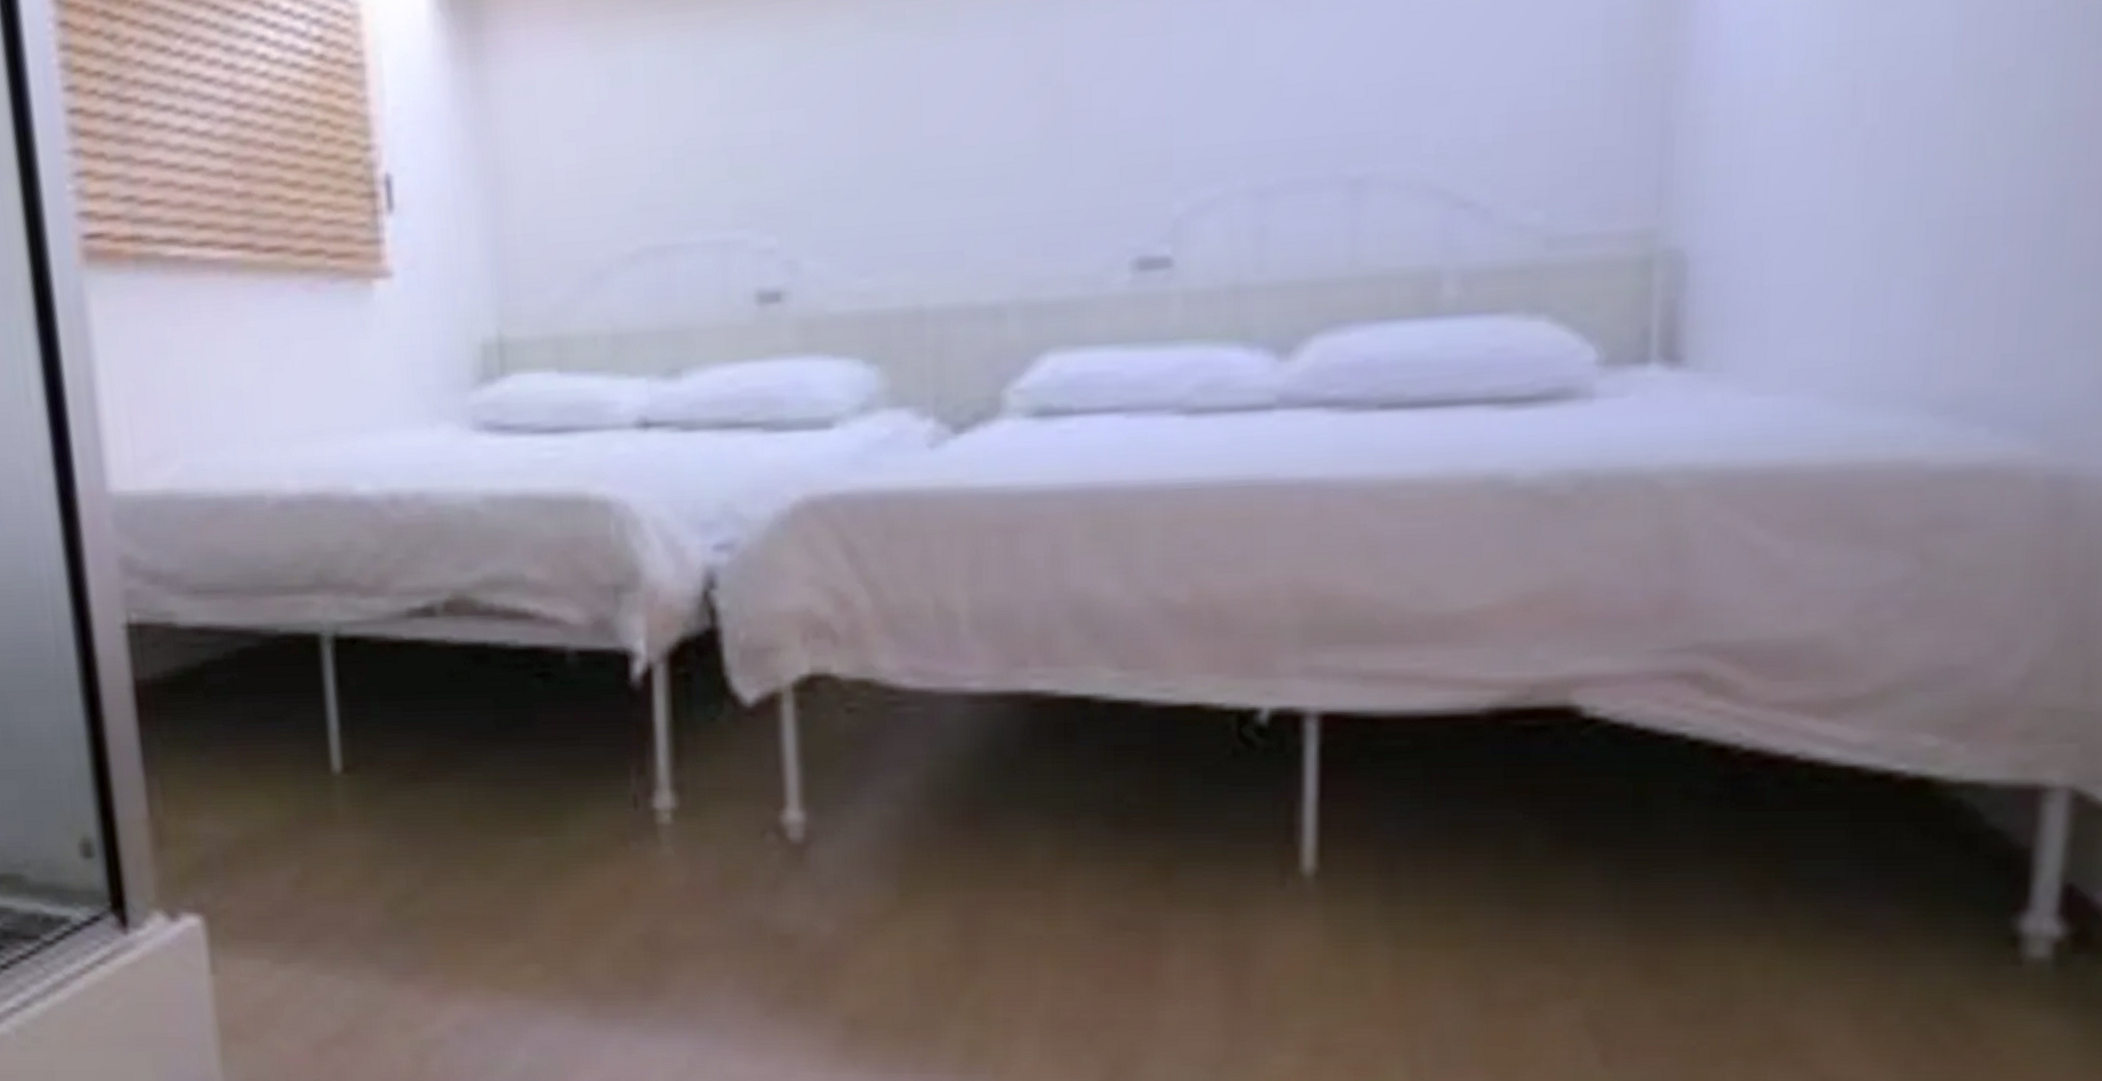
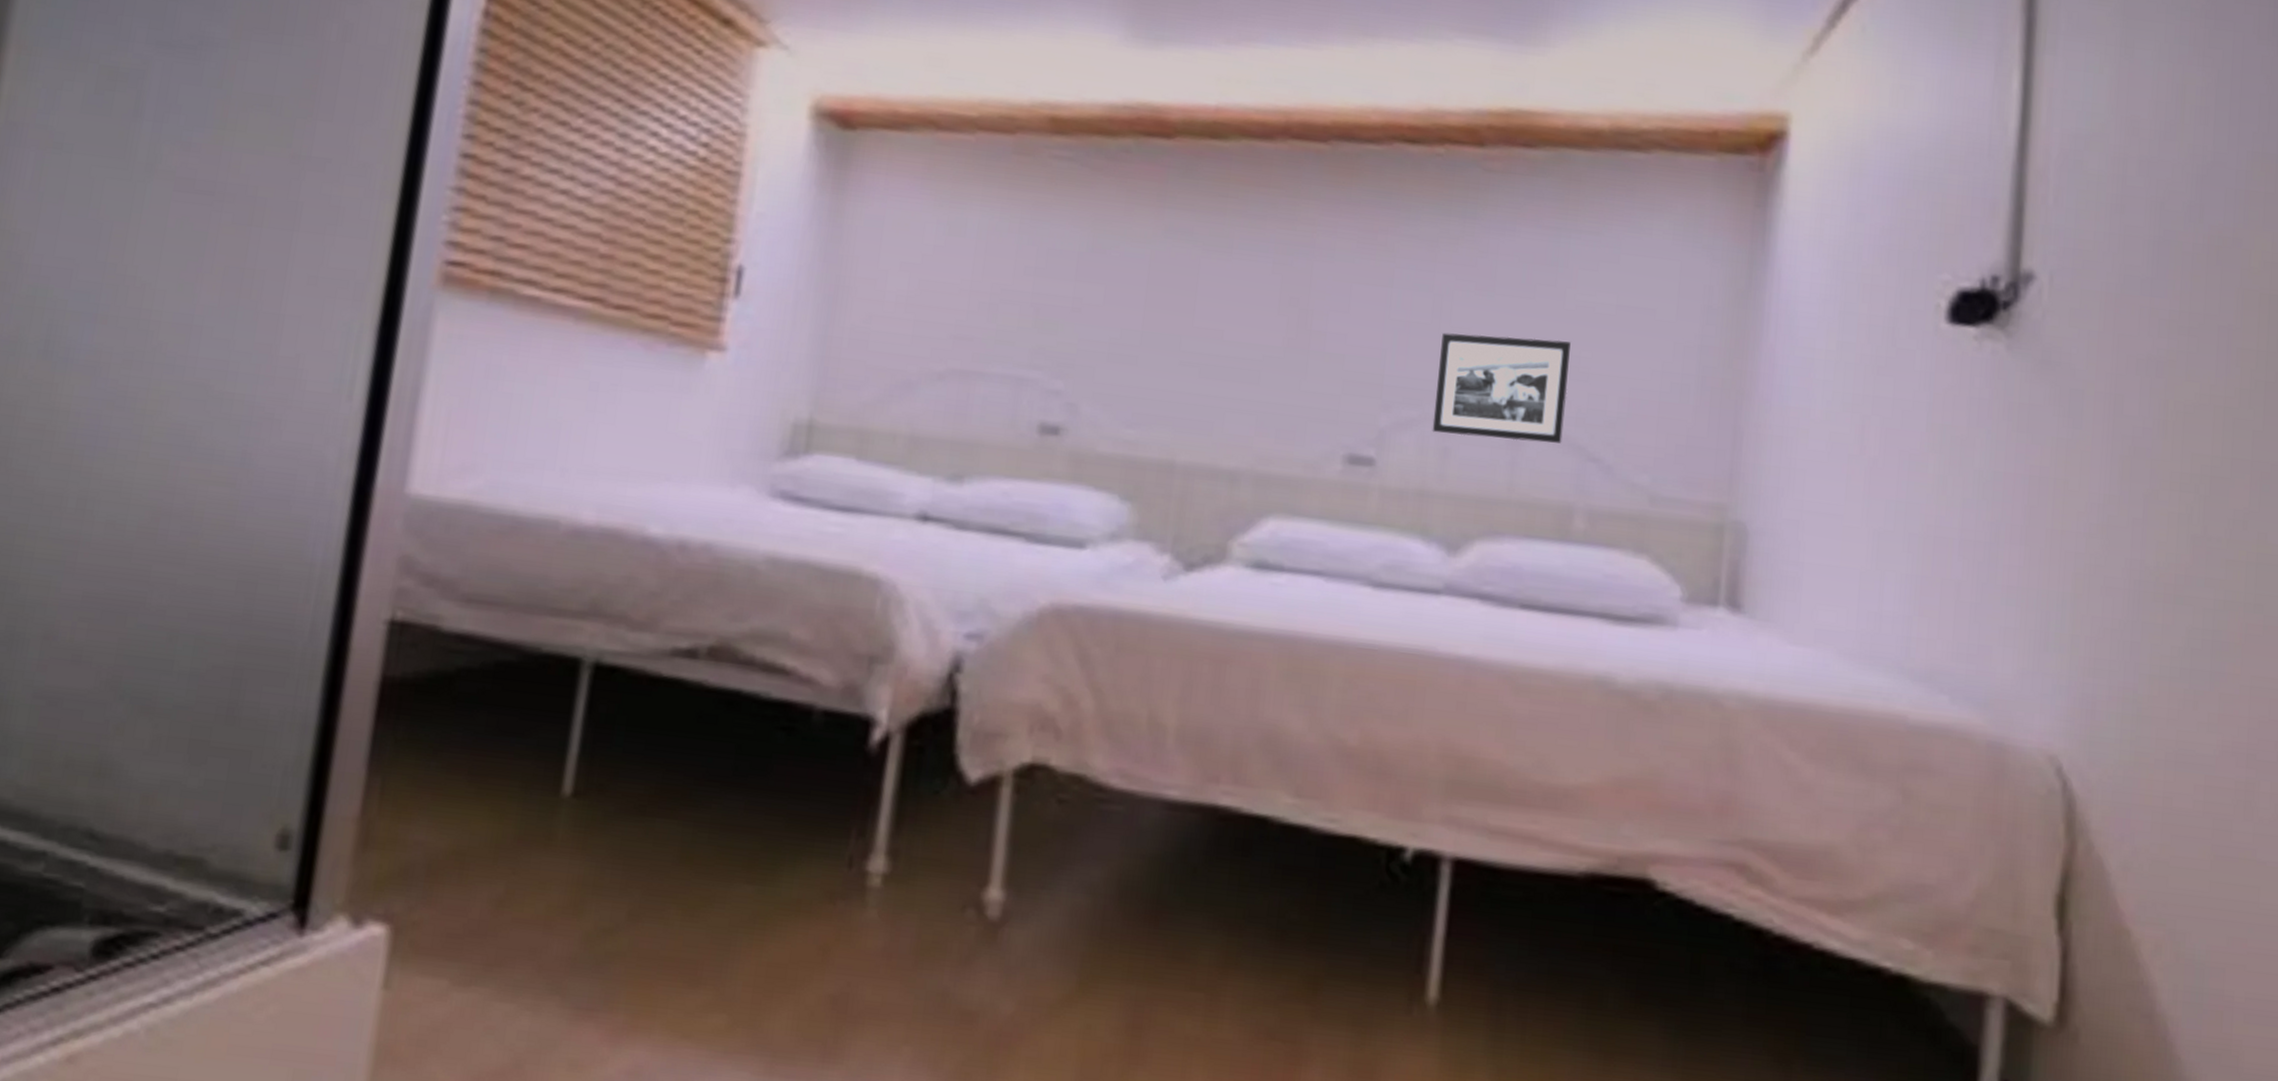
picture frame: none [1242,55,1421,210] -> present [1432,332,1571,444]

